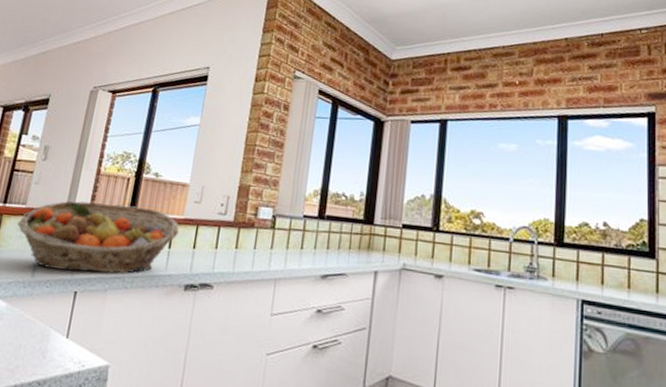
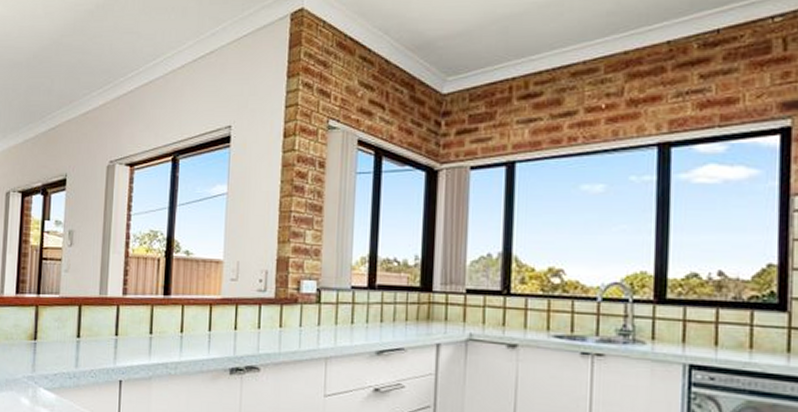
fruit basket: present [17,201,179,274] -> none [53,287,218,361]

